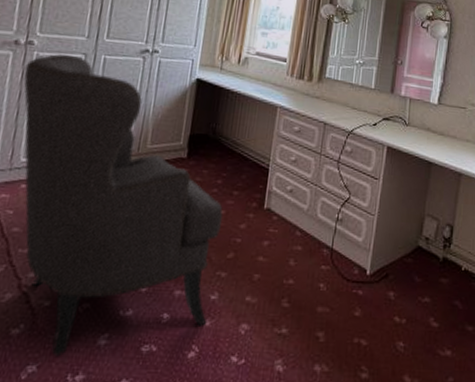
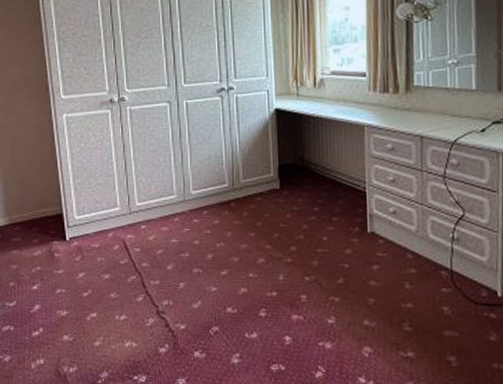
chair: present [23,53,223,357] -> none [123,104,329,373]

